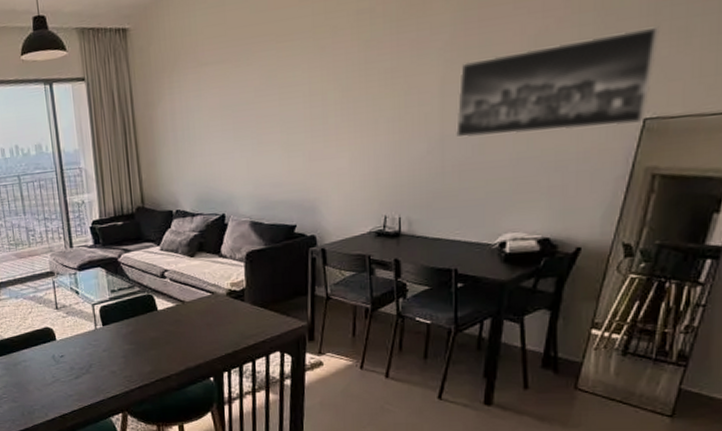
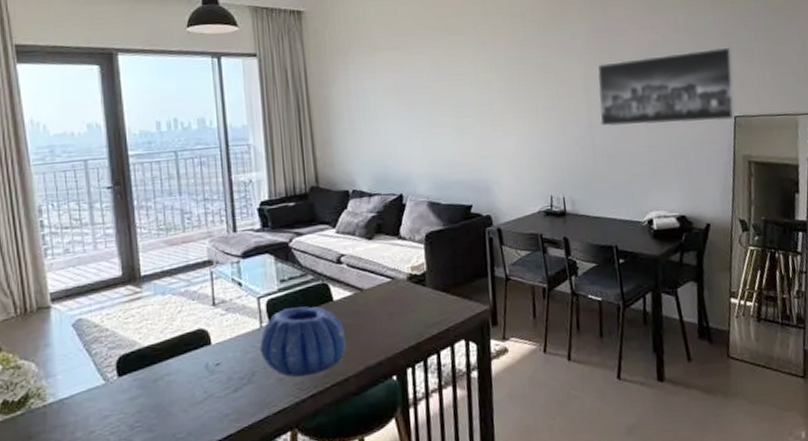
decorative bowl: none [95,314,169,372] -> present [260,306,346,378]

